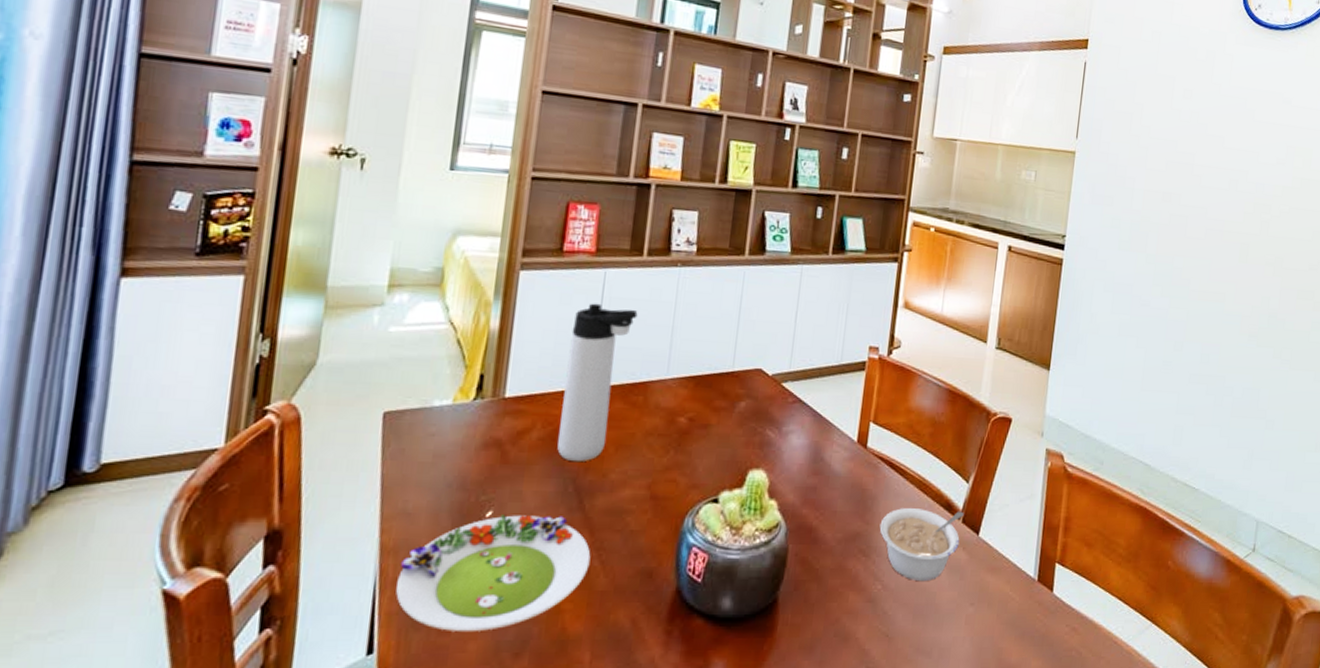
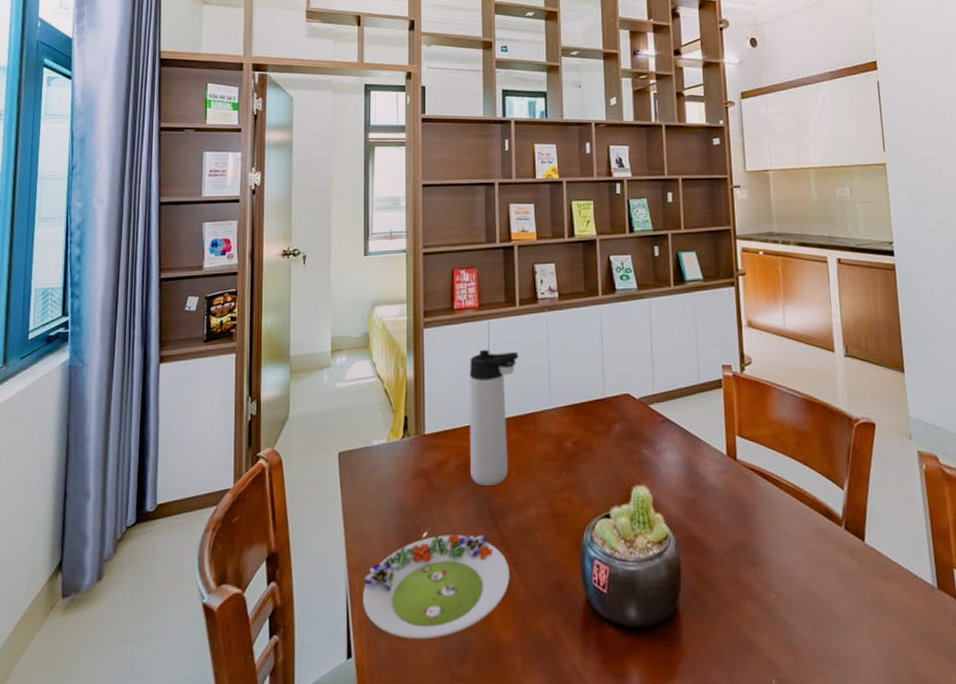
legume: present [879,507,964,582] -> none [763,515,846,590]

